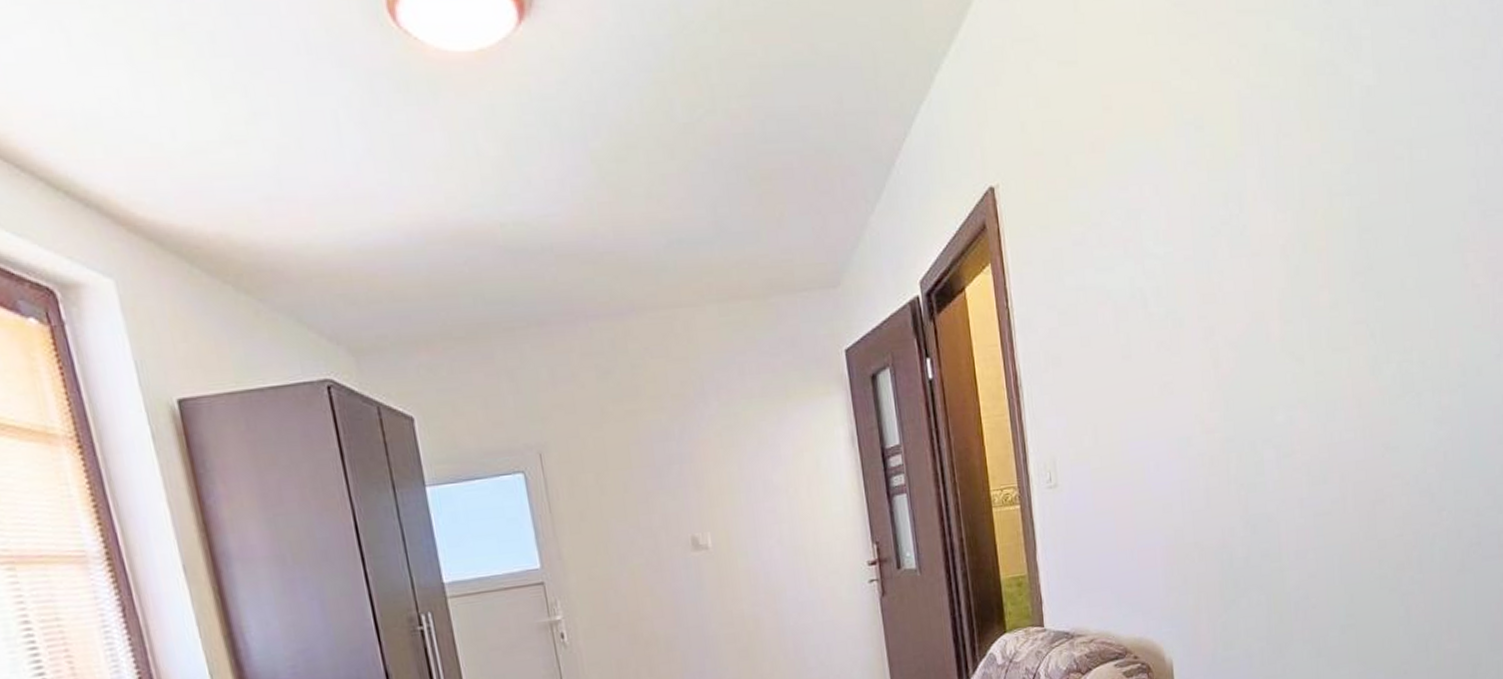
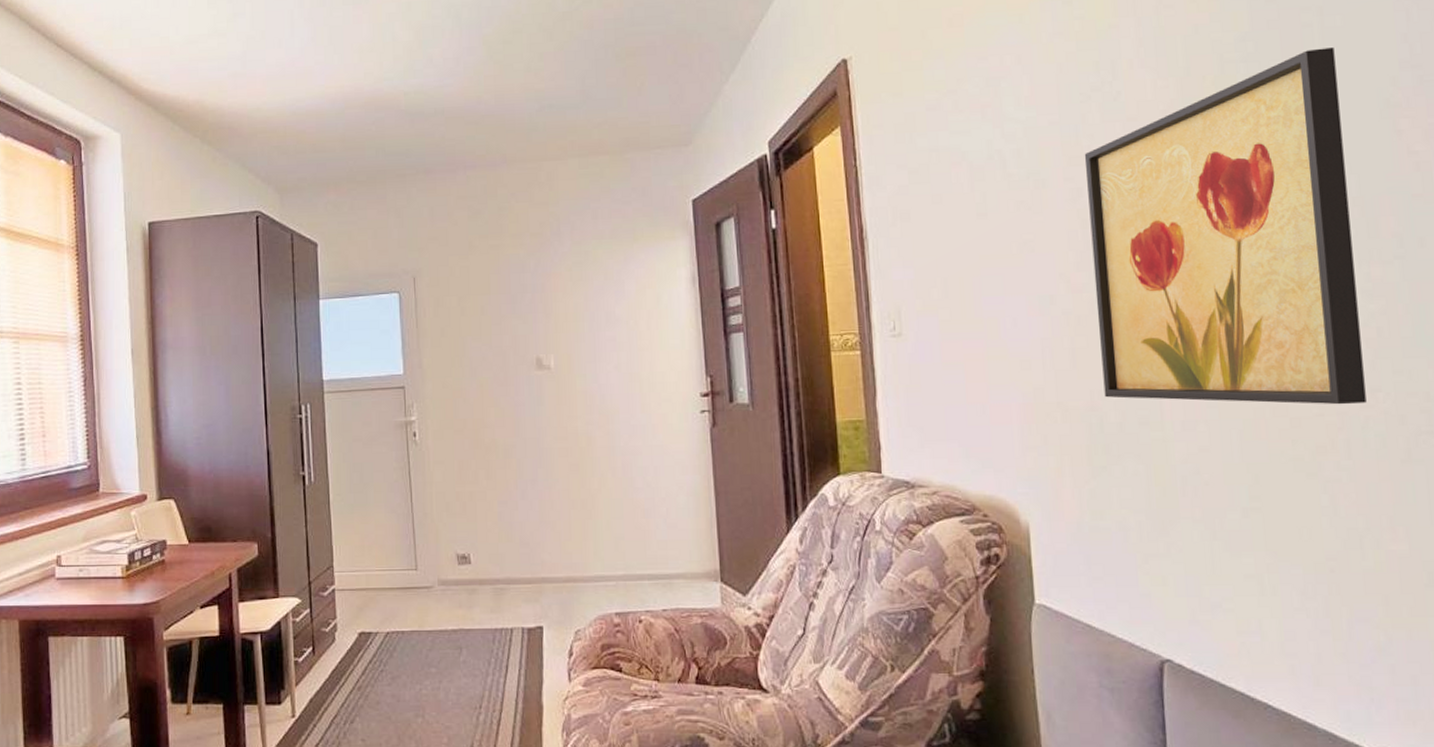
wall art: none [1215,181,1434,534] -> present [1084,47,1367,405]

